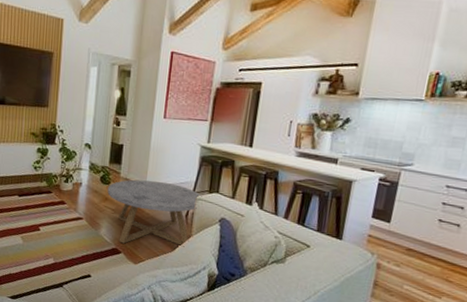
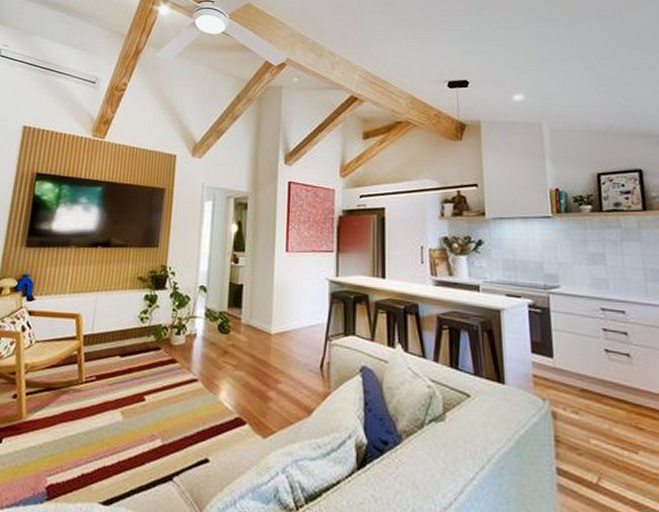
coffee table: present [107,179,202,247] -> none [226,325,337,411]

